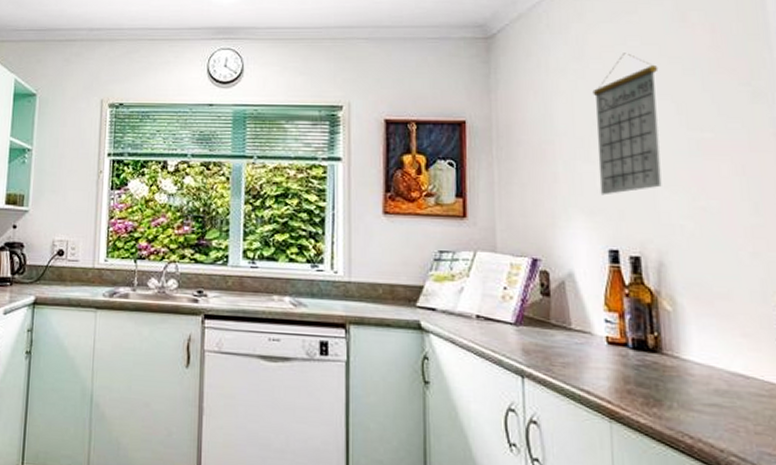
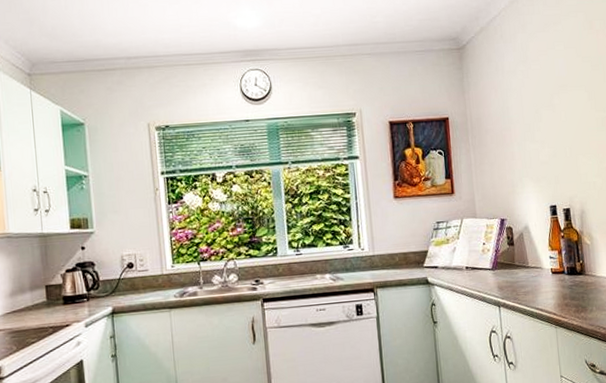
calendar: present [592,53,662,195] -> none [534,55,581,166]

